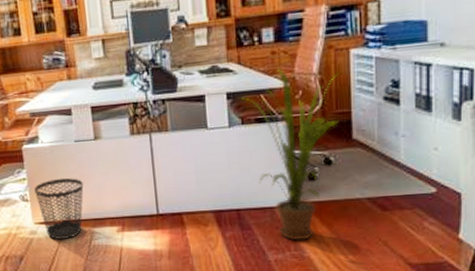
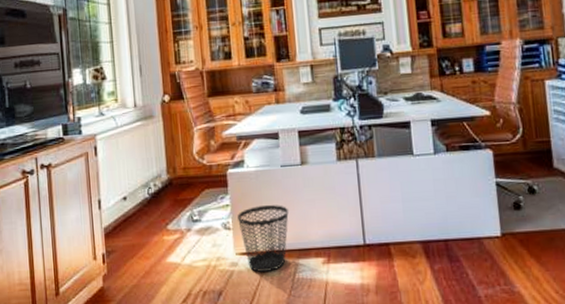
house plant: present [241,67,339,241] -> none [445,96,539,274]

